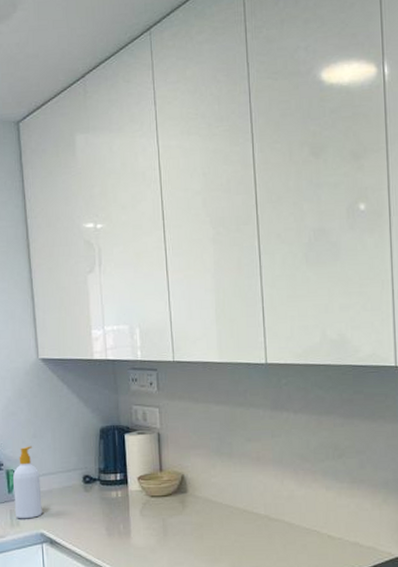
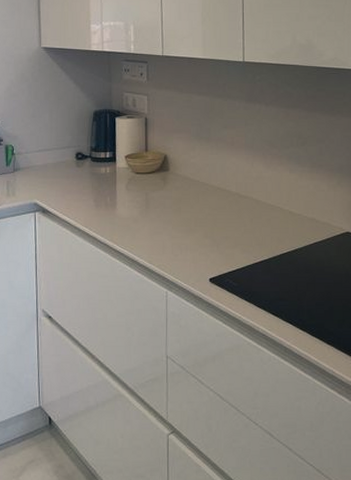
soap bottle: present [12,446,42,519] -> none [10,125,37,190]

